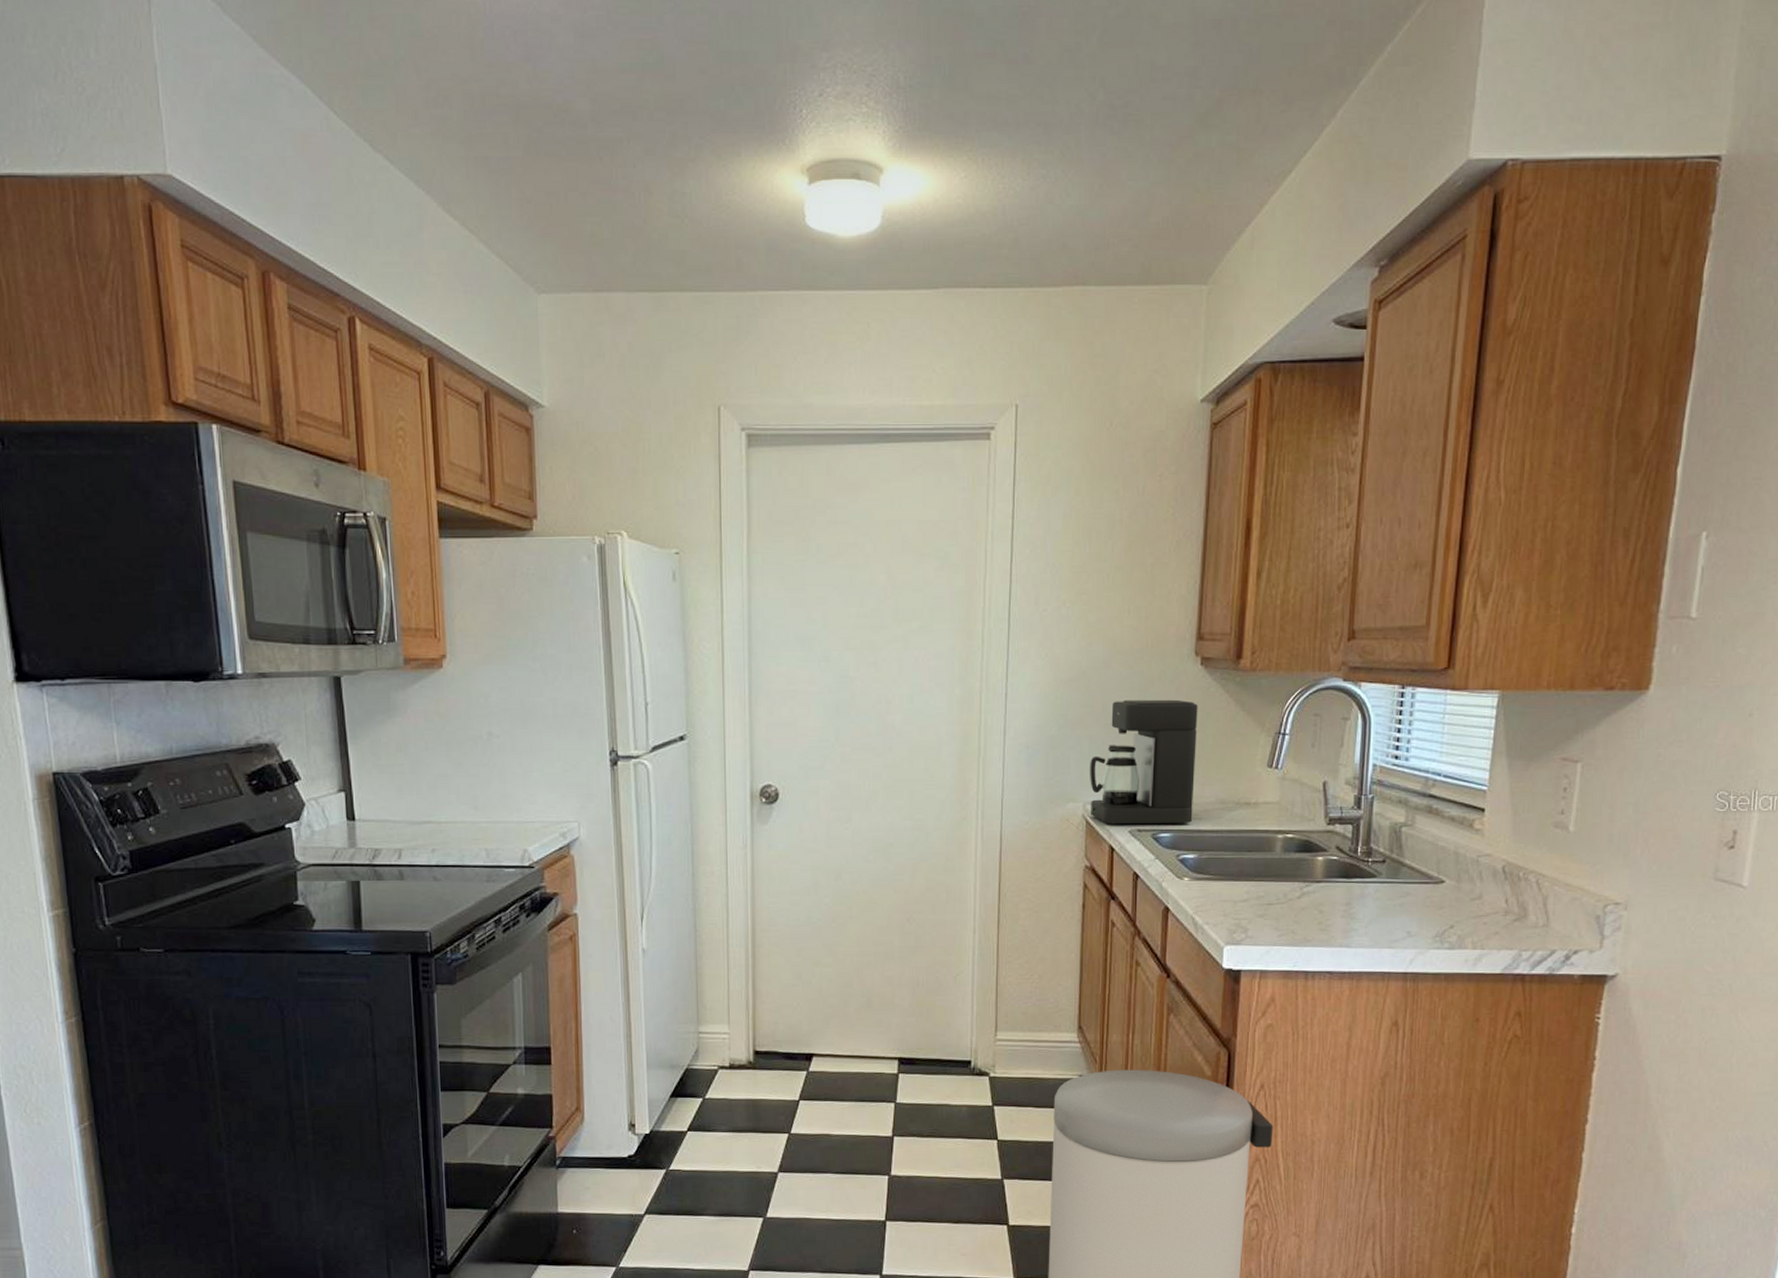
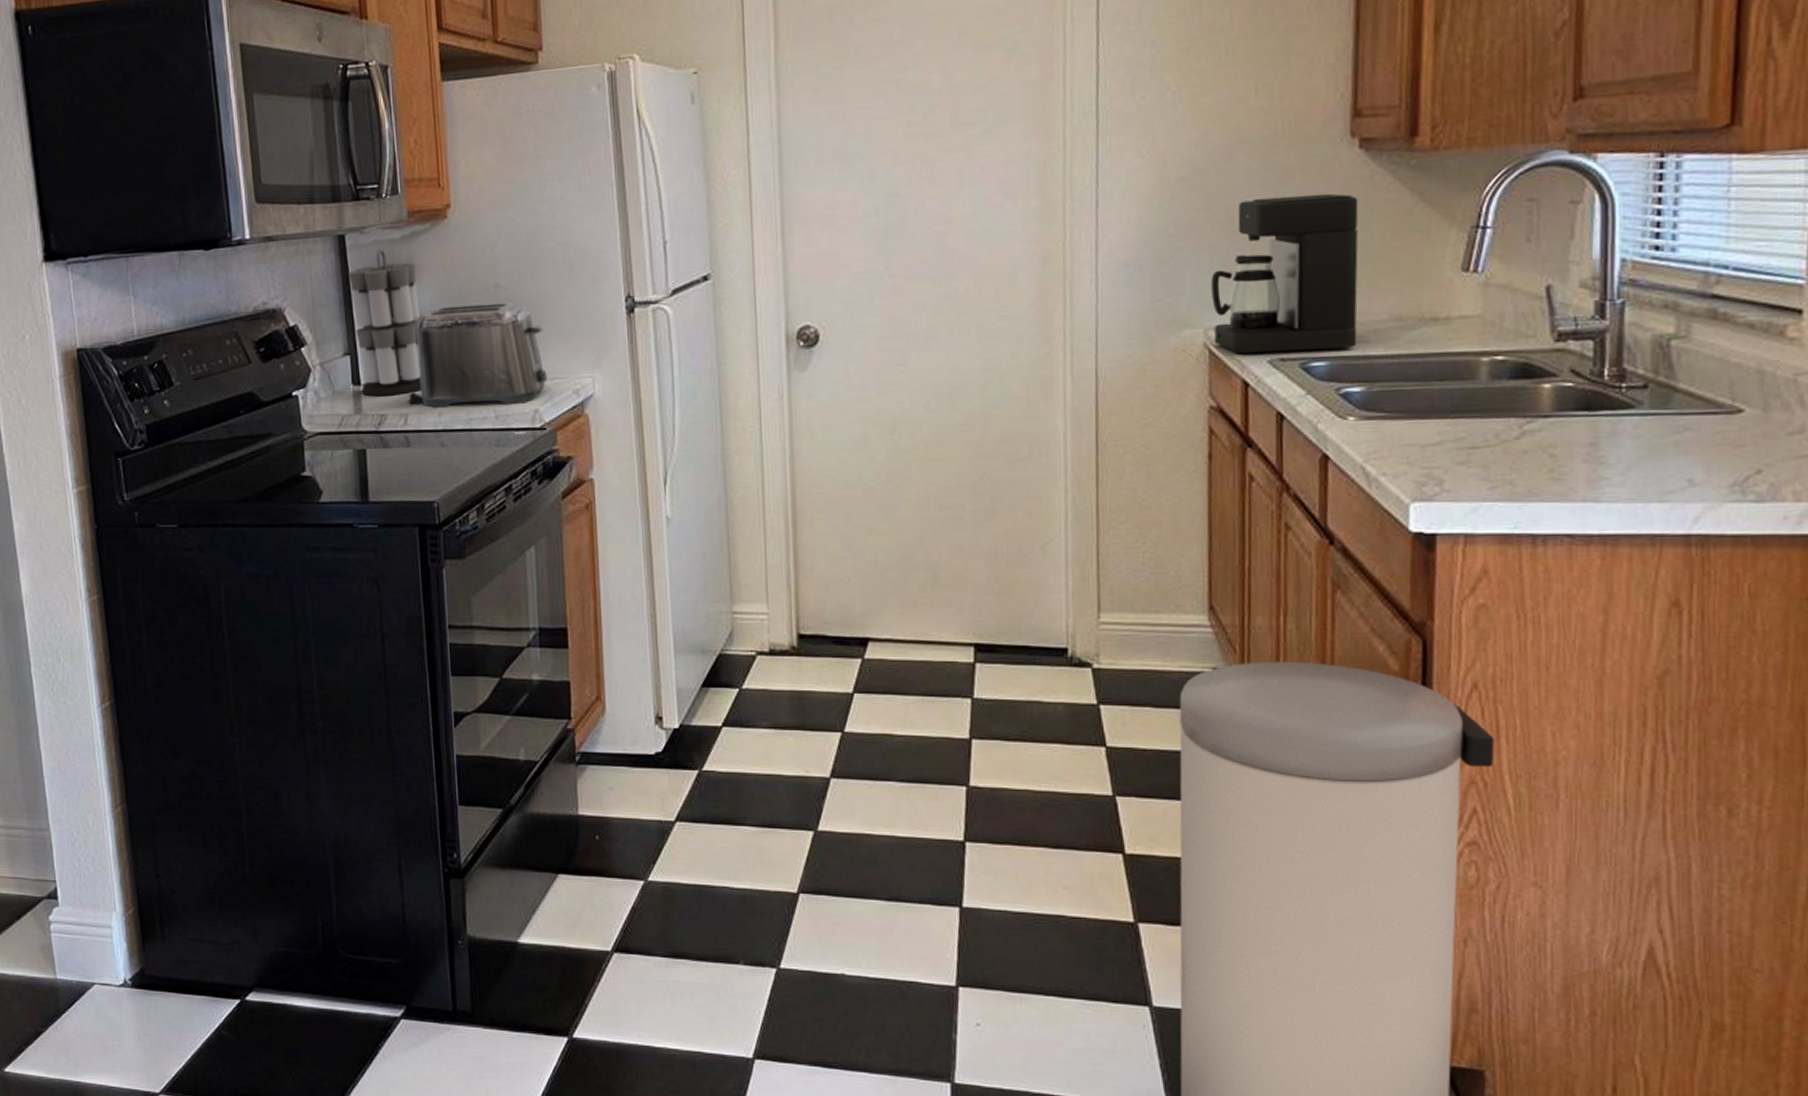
spice rack: none [344,692,415,832] -> present [348,248,421,397]
toaster: none [401,749,536,846] -> present [406,301,547,409]

